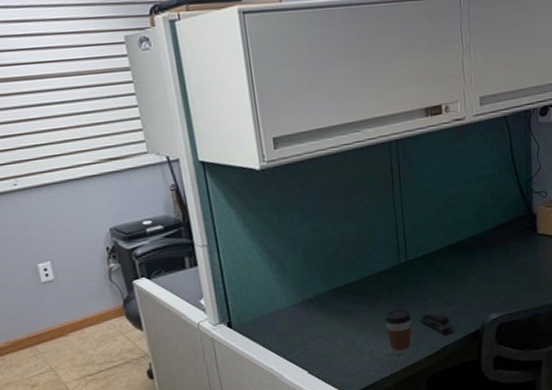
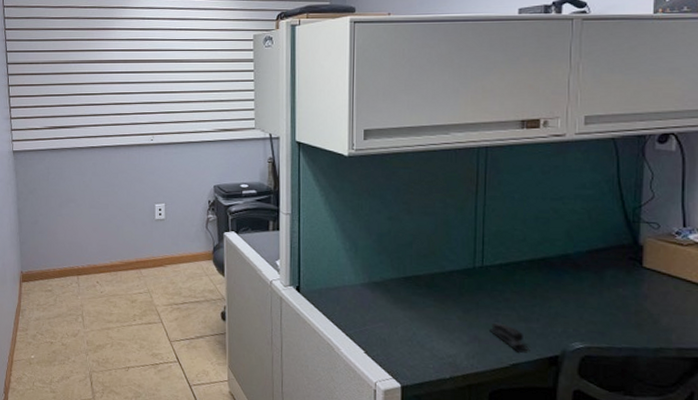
coffee cup: present [384,308,412,356] -> none [450,311,481,362]

